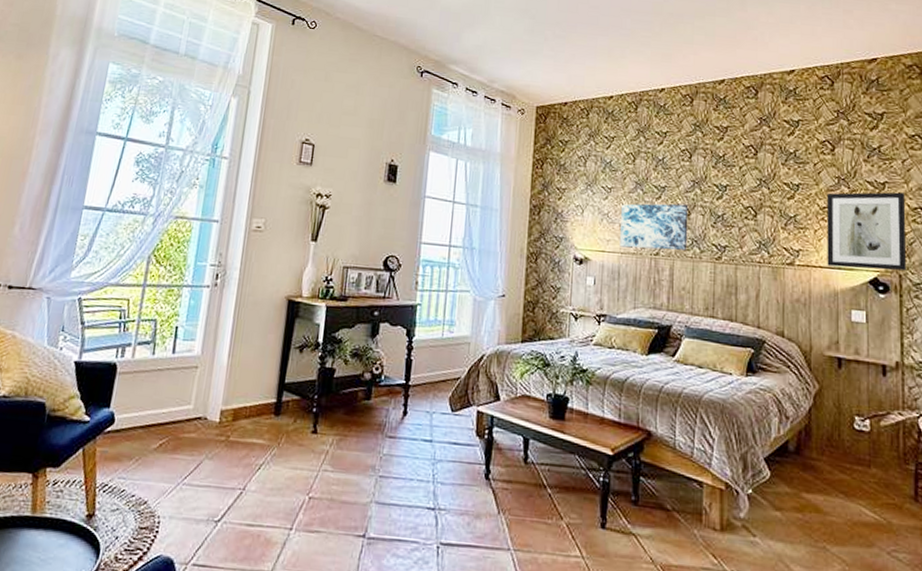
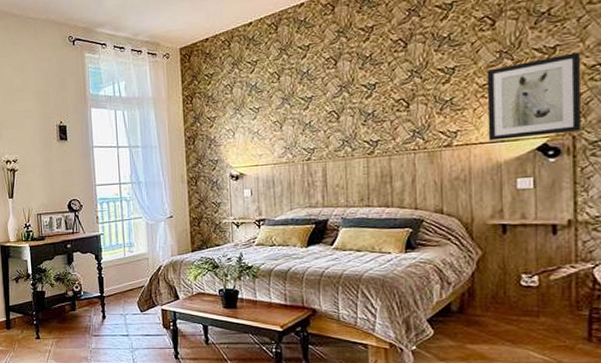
wall art: present [620,203,689,251] -> none [270,109,339,159]

